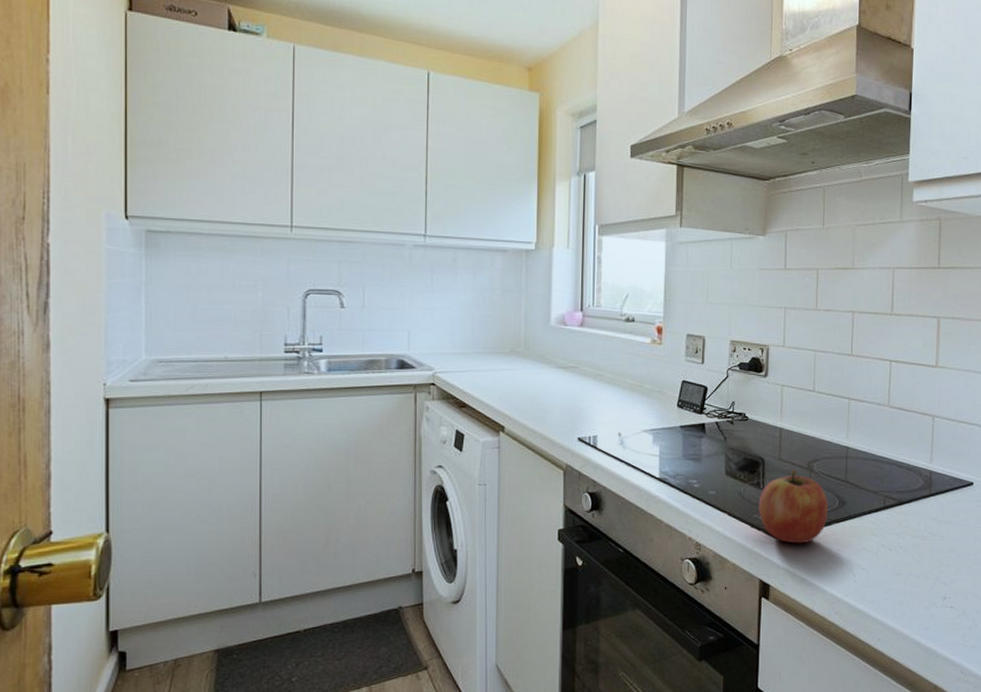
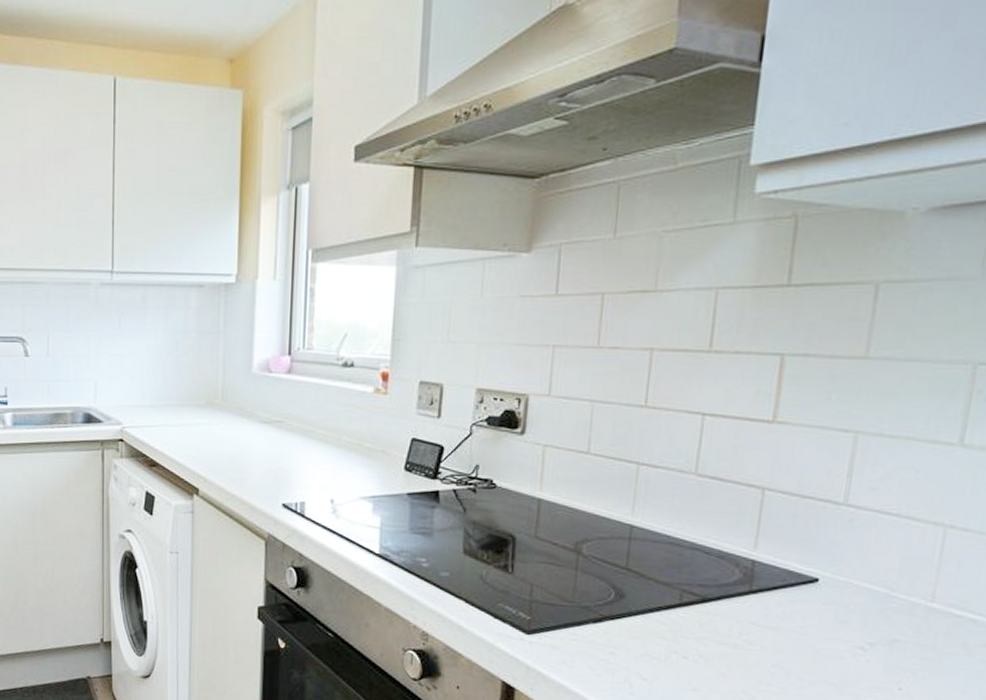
fruit: present [758,470,829,544] -> none [504,551,601,642]

